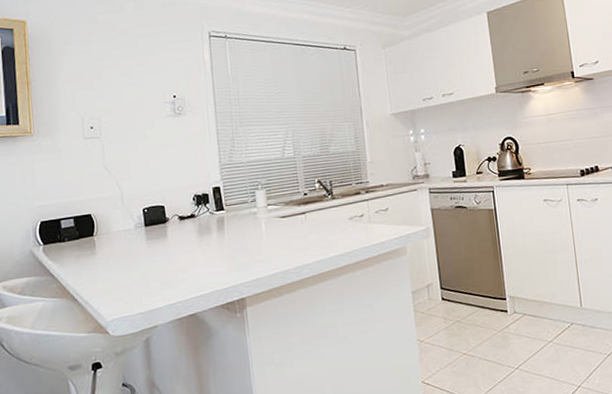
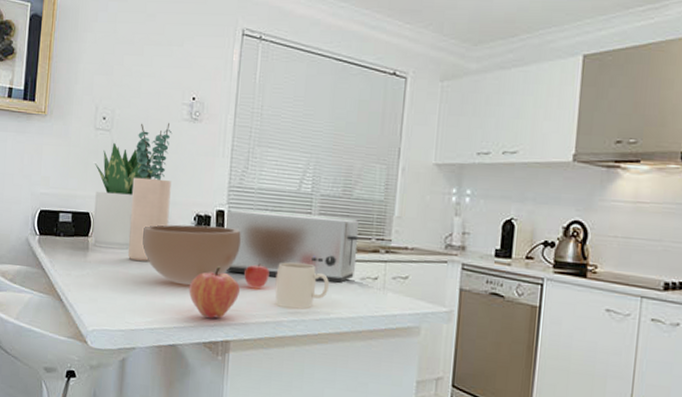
planter: none [88,147,148,244] -> present [93,142,155,250]
vase: none [127,121,170,248] -> present [127,123,172,261]
bowl: none [146,199,240,259] -> present [142,224,241,286]
fruit: none [198,235,247,283] -> present [188,266,241,319]
toaster: none [222,171,344,239] -> present [225,210,360,284]
fruit: none [247,225,271,248] -> present [244,263,270,289]
mug: none [276,216,324,258] -> present [274,262,329,309]

